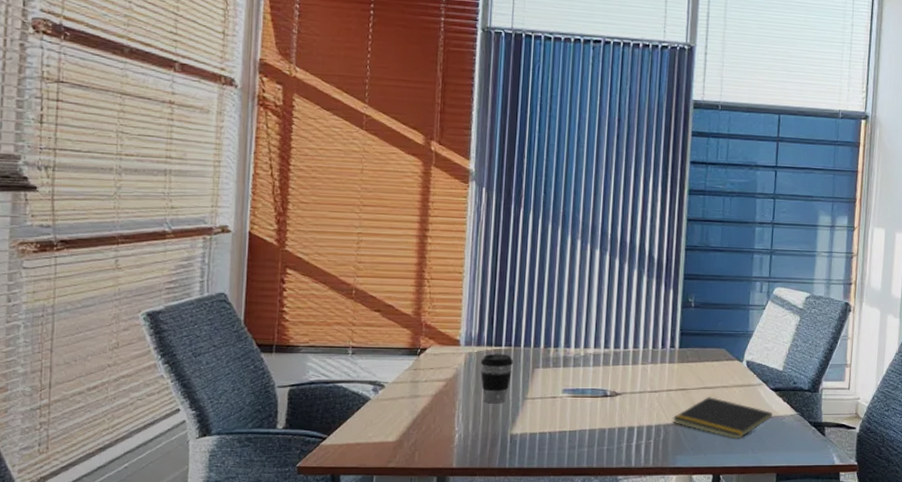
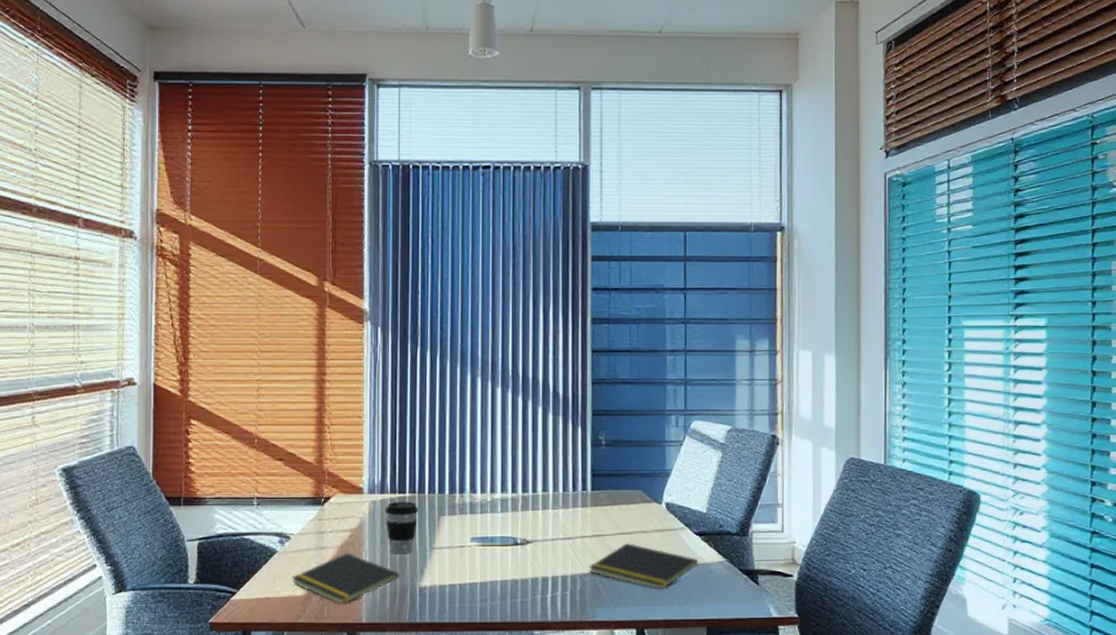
notepad: none [383,401,493,449] -> present [291,552,401,603]

